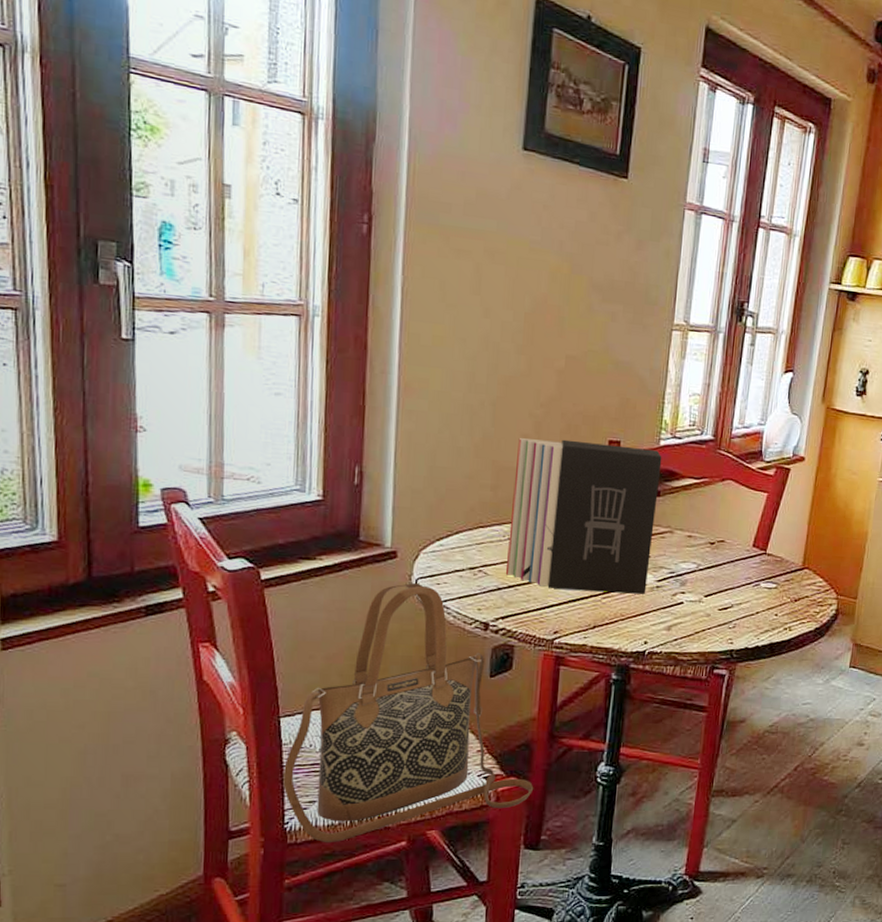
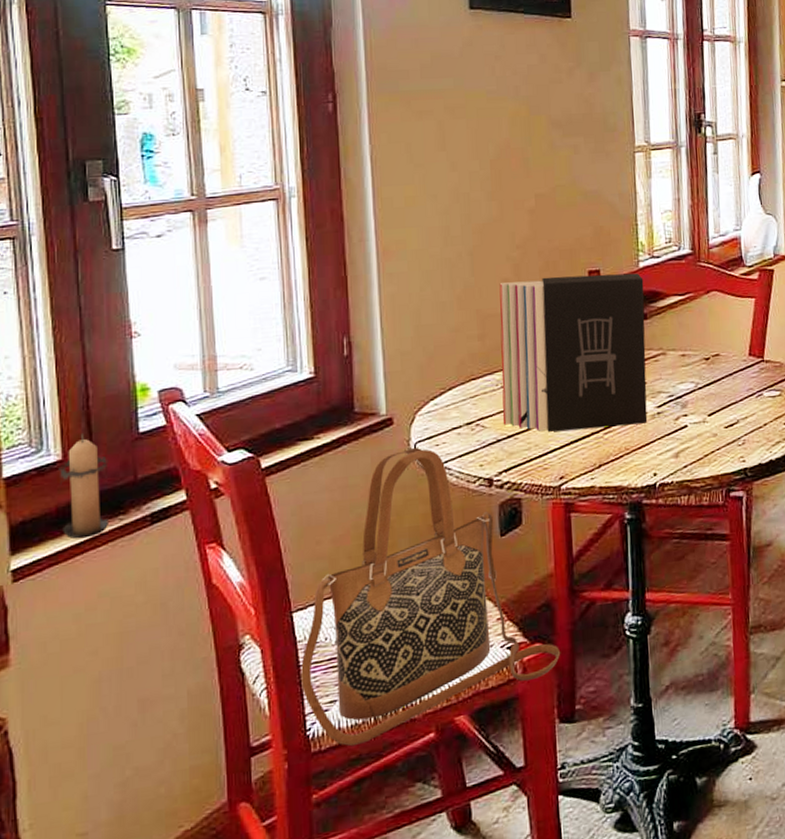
candle: none [53,517,106,620] -> present [58,432,110,540]

